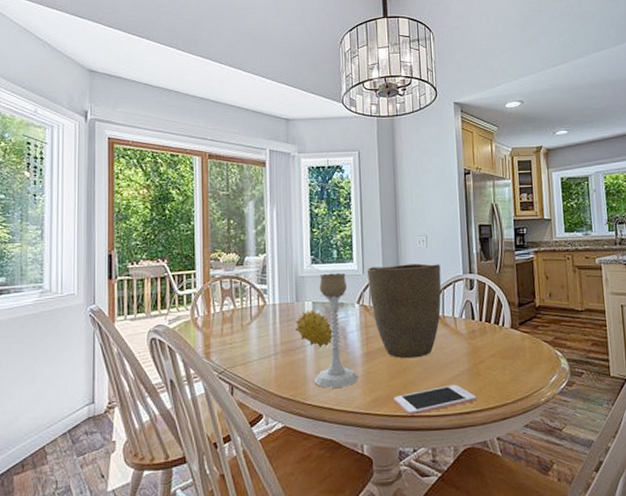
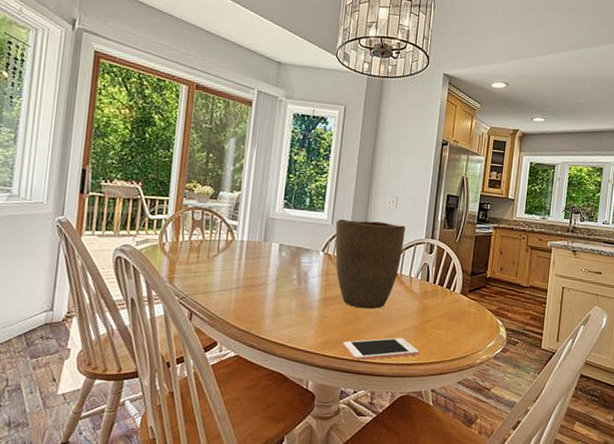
fruit: present [294,309,333,348] -> none [258,251,295,288]
candle holder: present [315,273,358,388] -> none [271,219,315,327]

